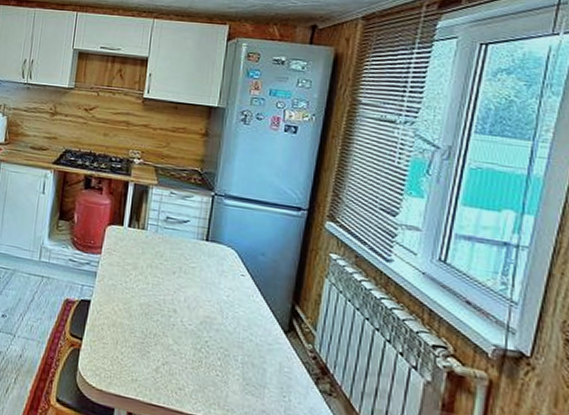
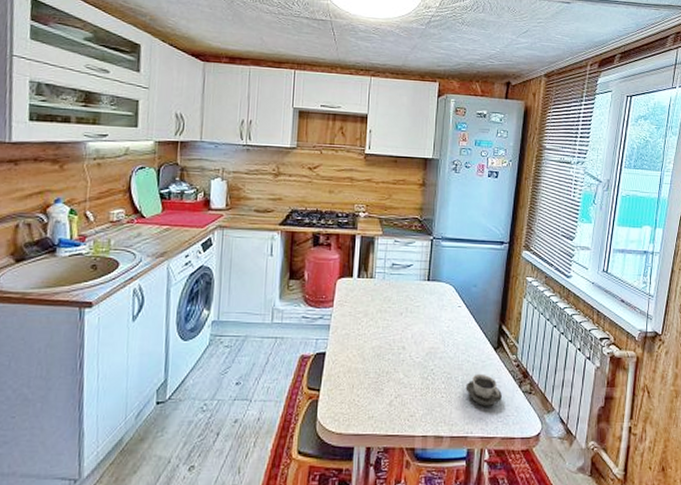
cup: none [246,357,292,400] -> present [465,373,502,407]

